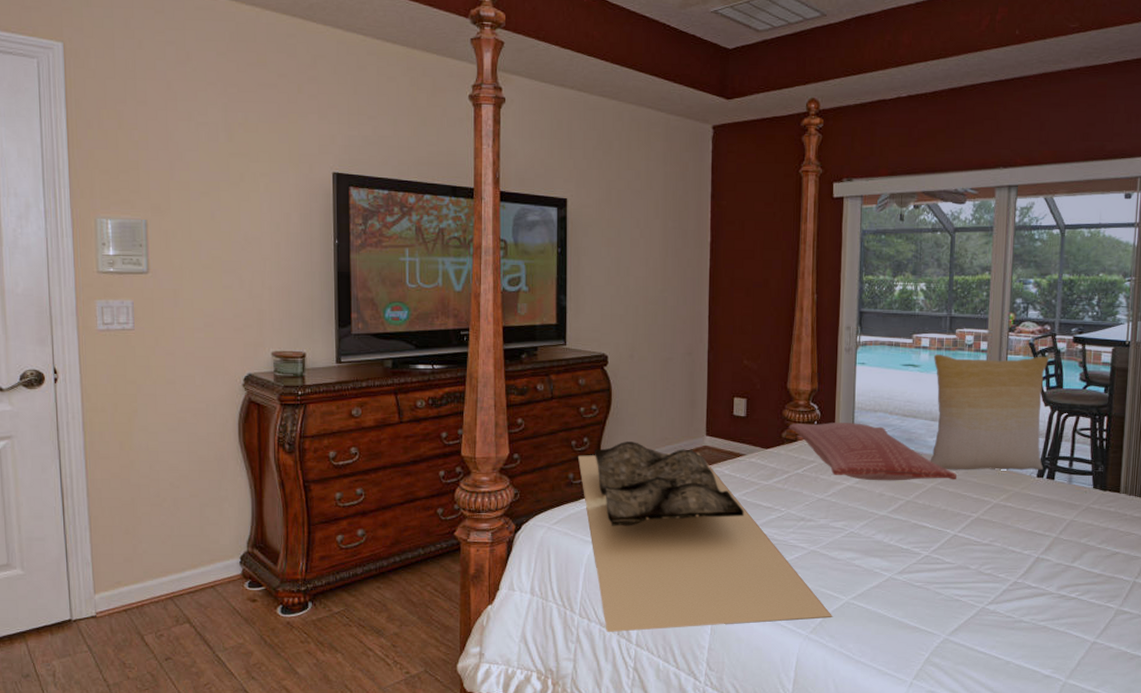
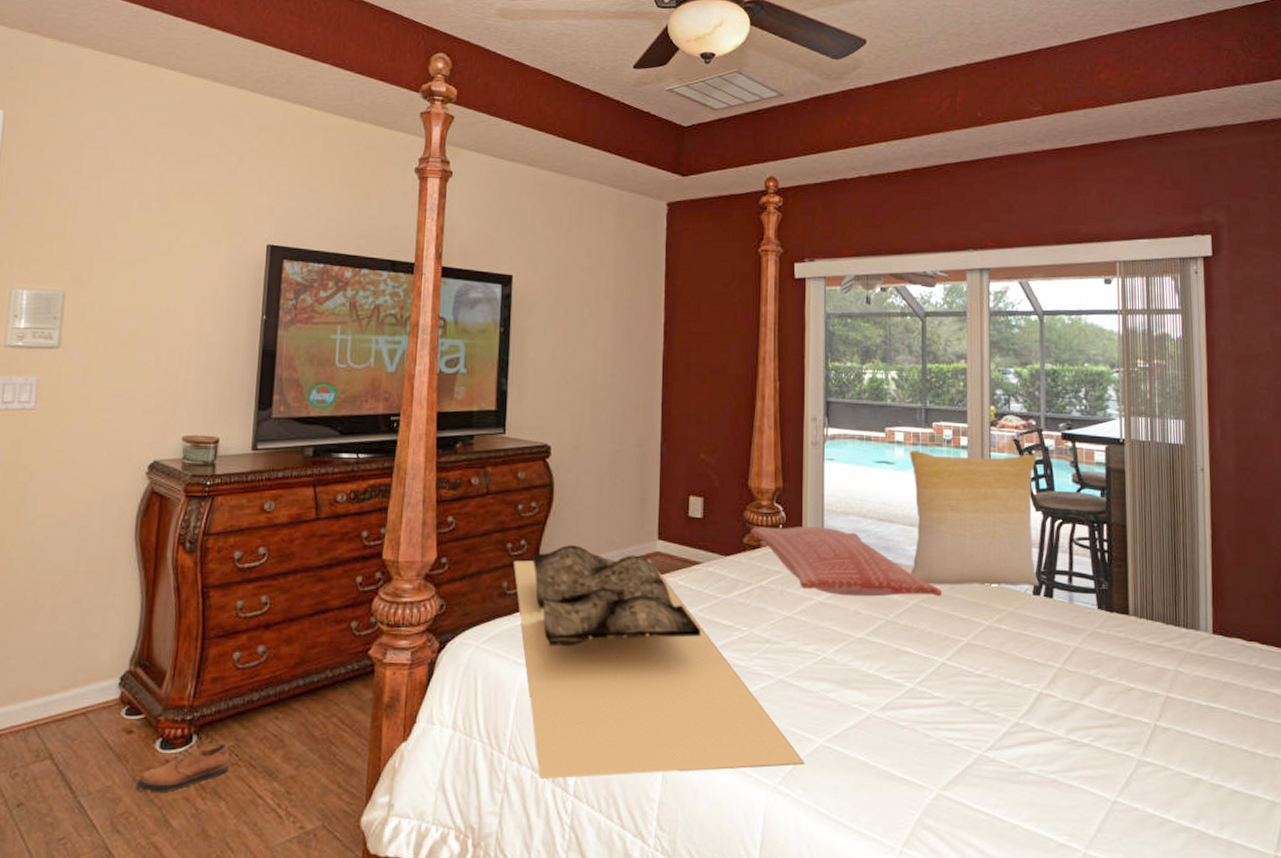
shoe: none [264,608,342,648] -> present [135,743,230,793]

